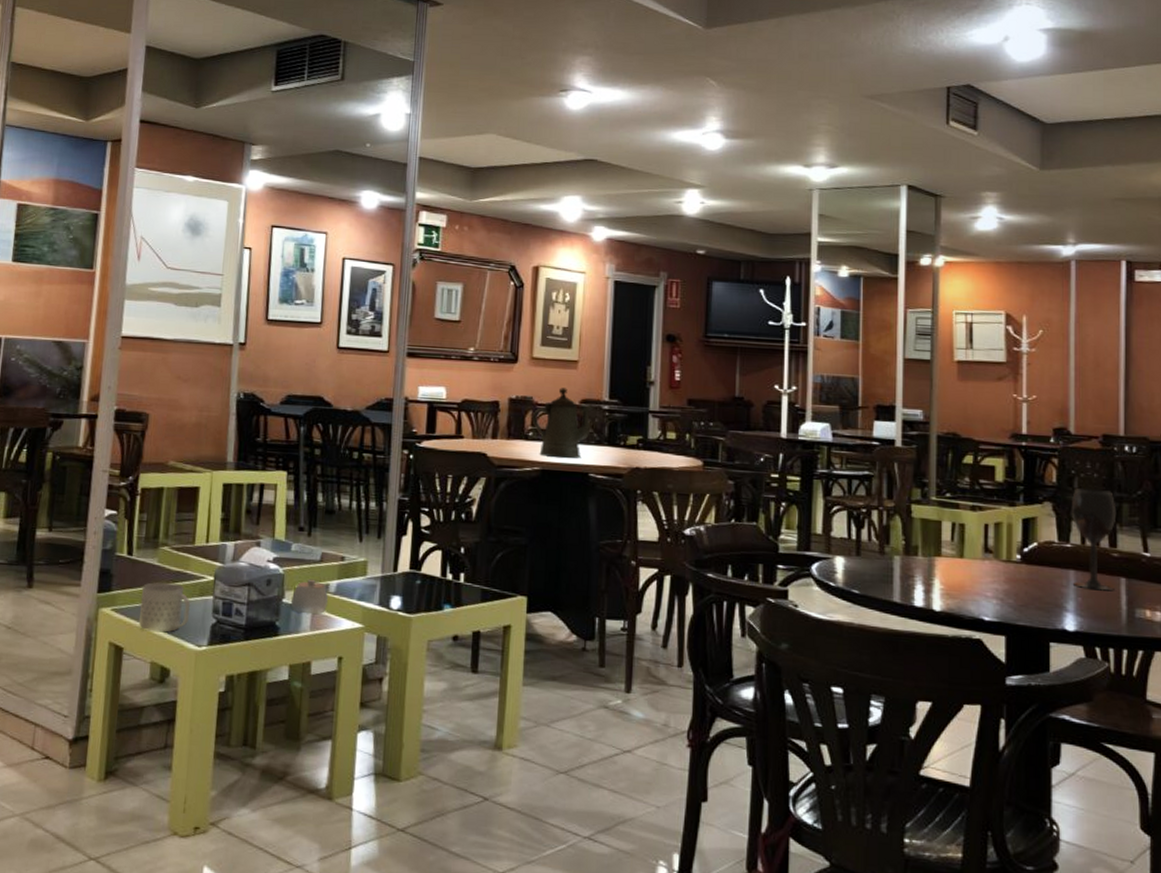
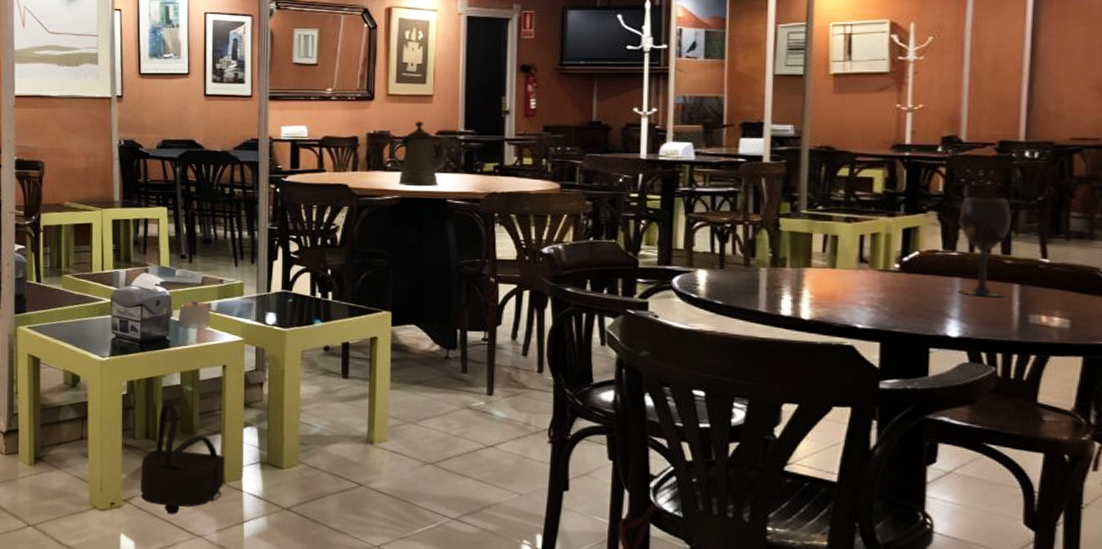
mug: present [138,582,191,633] -> none [50,304,93,346]
backpack: none [231,701,334,841] -> present [139,402,225,515]

